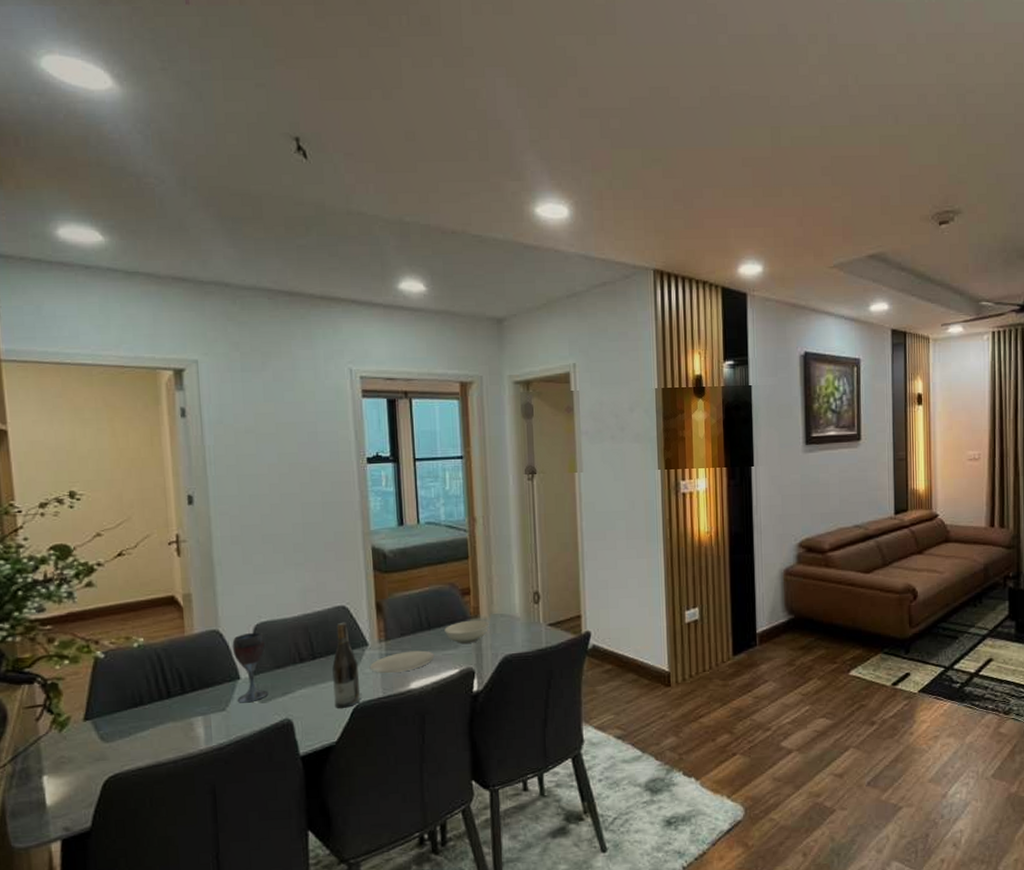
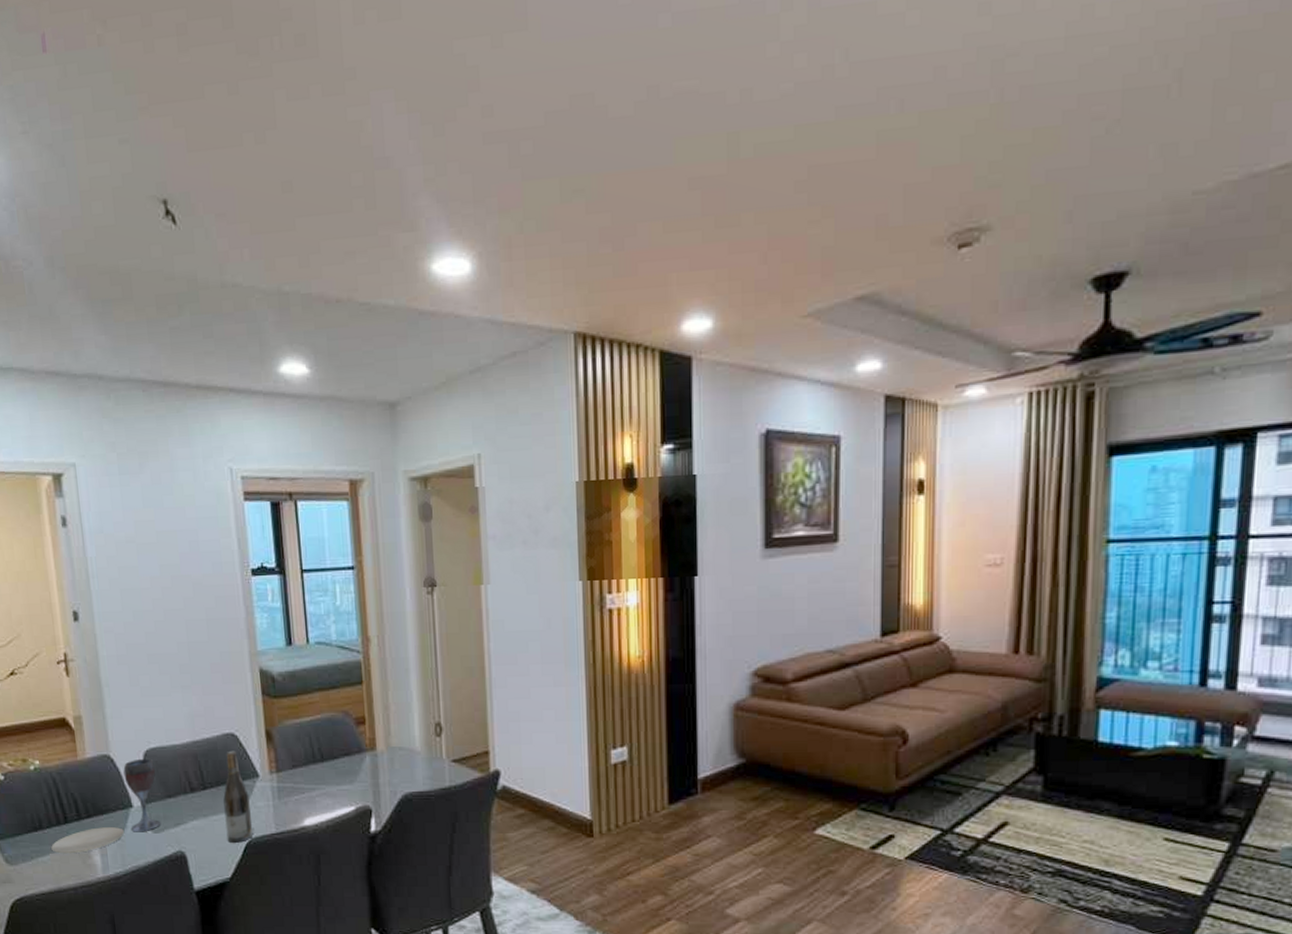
plate: none [151,699,230,728] -> present [51,827,124,854]
plate: present [369,650,435,674] -> none [261,784,329,809]
bowl: present [444,619,489,644] -> none [338,752,387,779]

